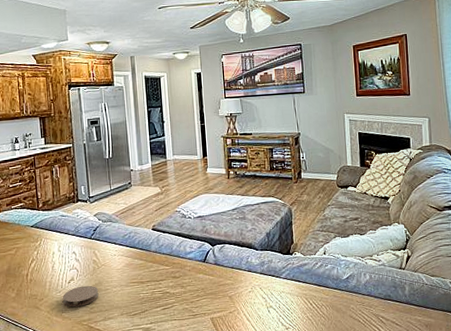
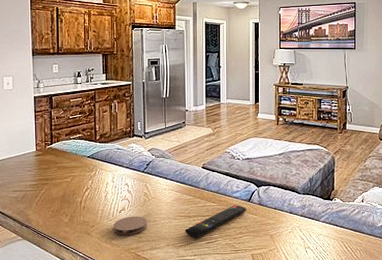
remote control: none [138,266,202,305] -> present [185,205,247,238]

